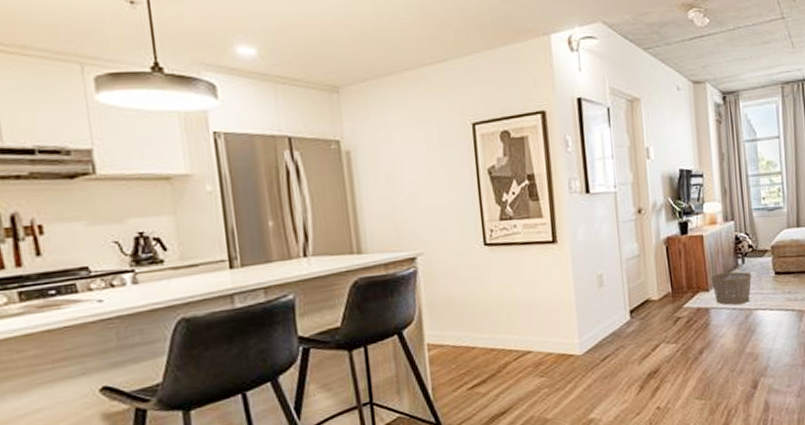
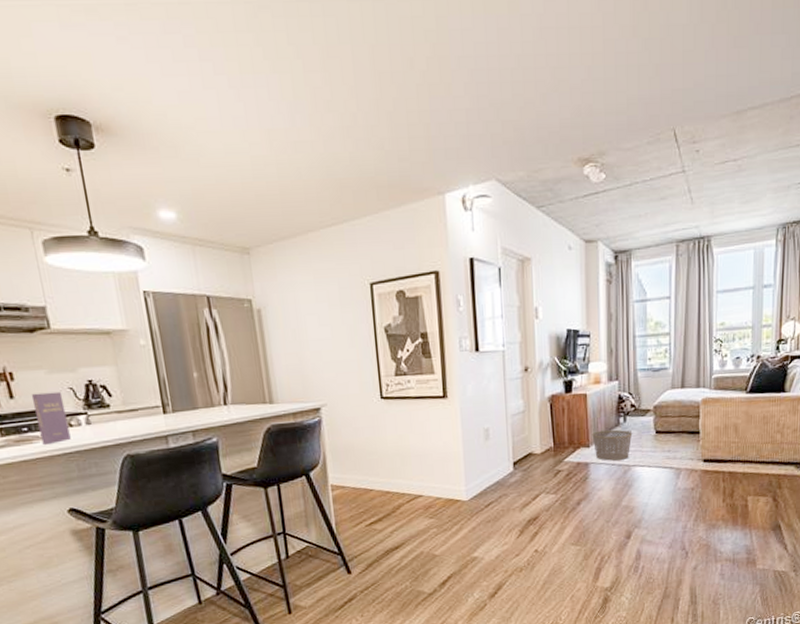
book: none [64,246,111,311] -> present [31,391,71,446]

